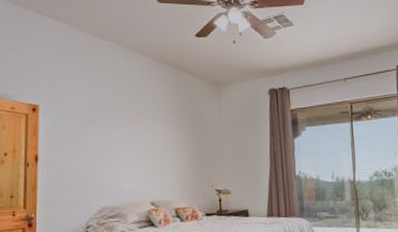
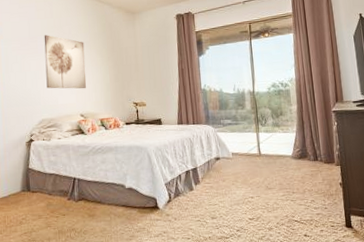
wall art: none [110,105,160,172] -> present [44,35,87,89]

